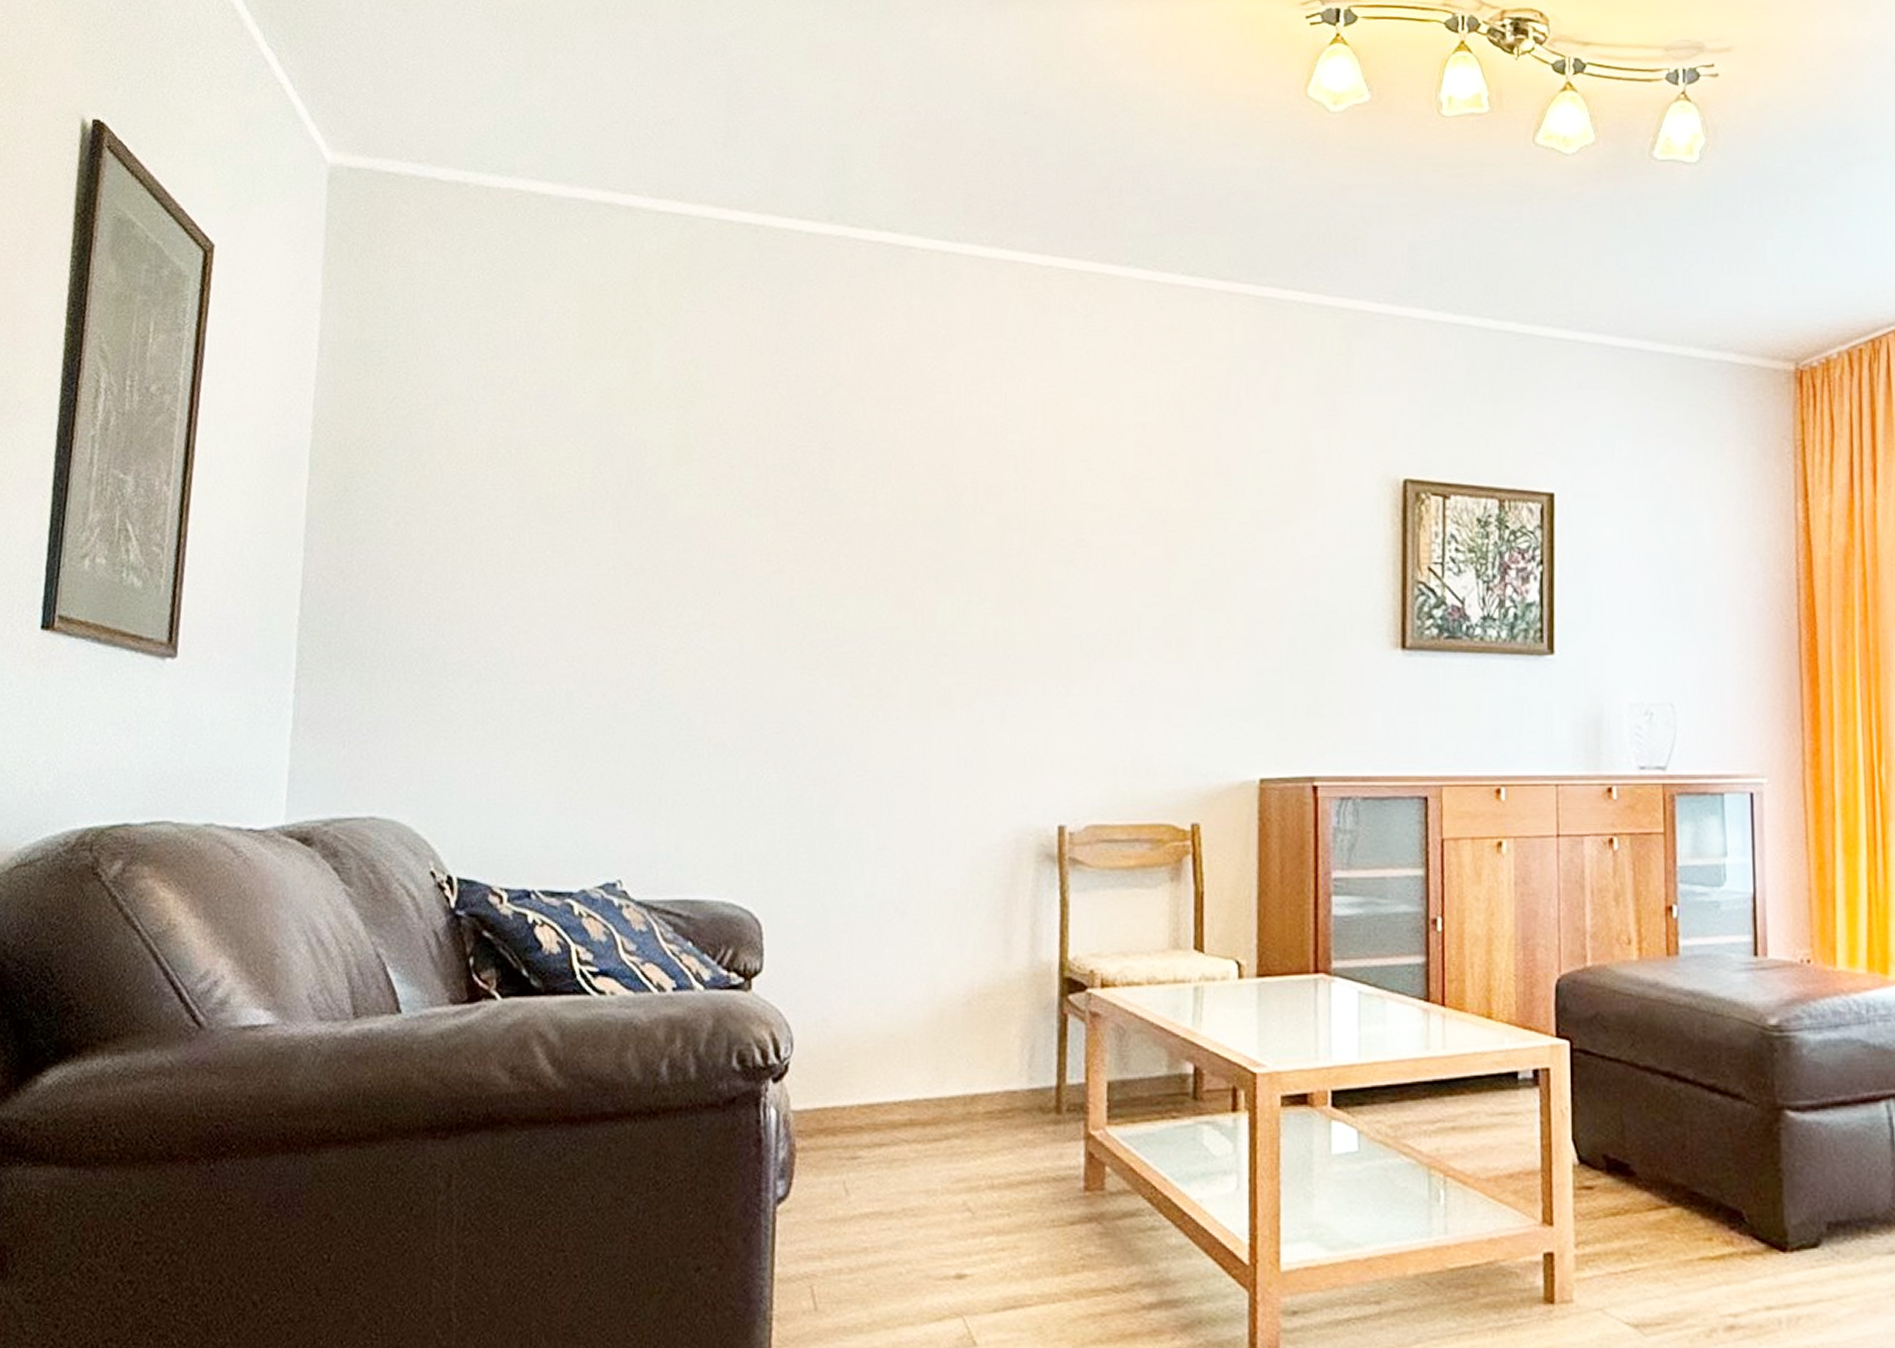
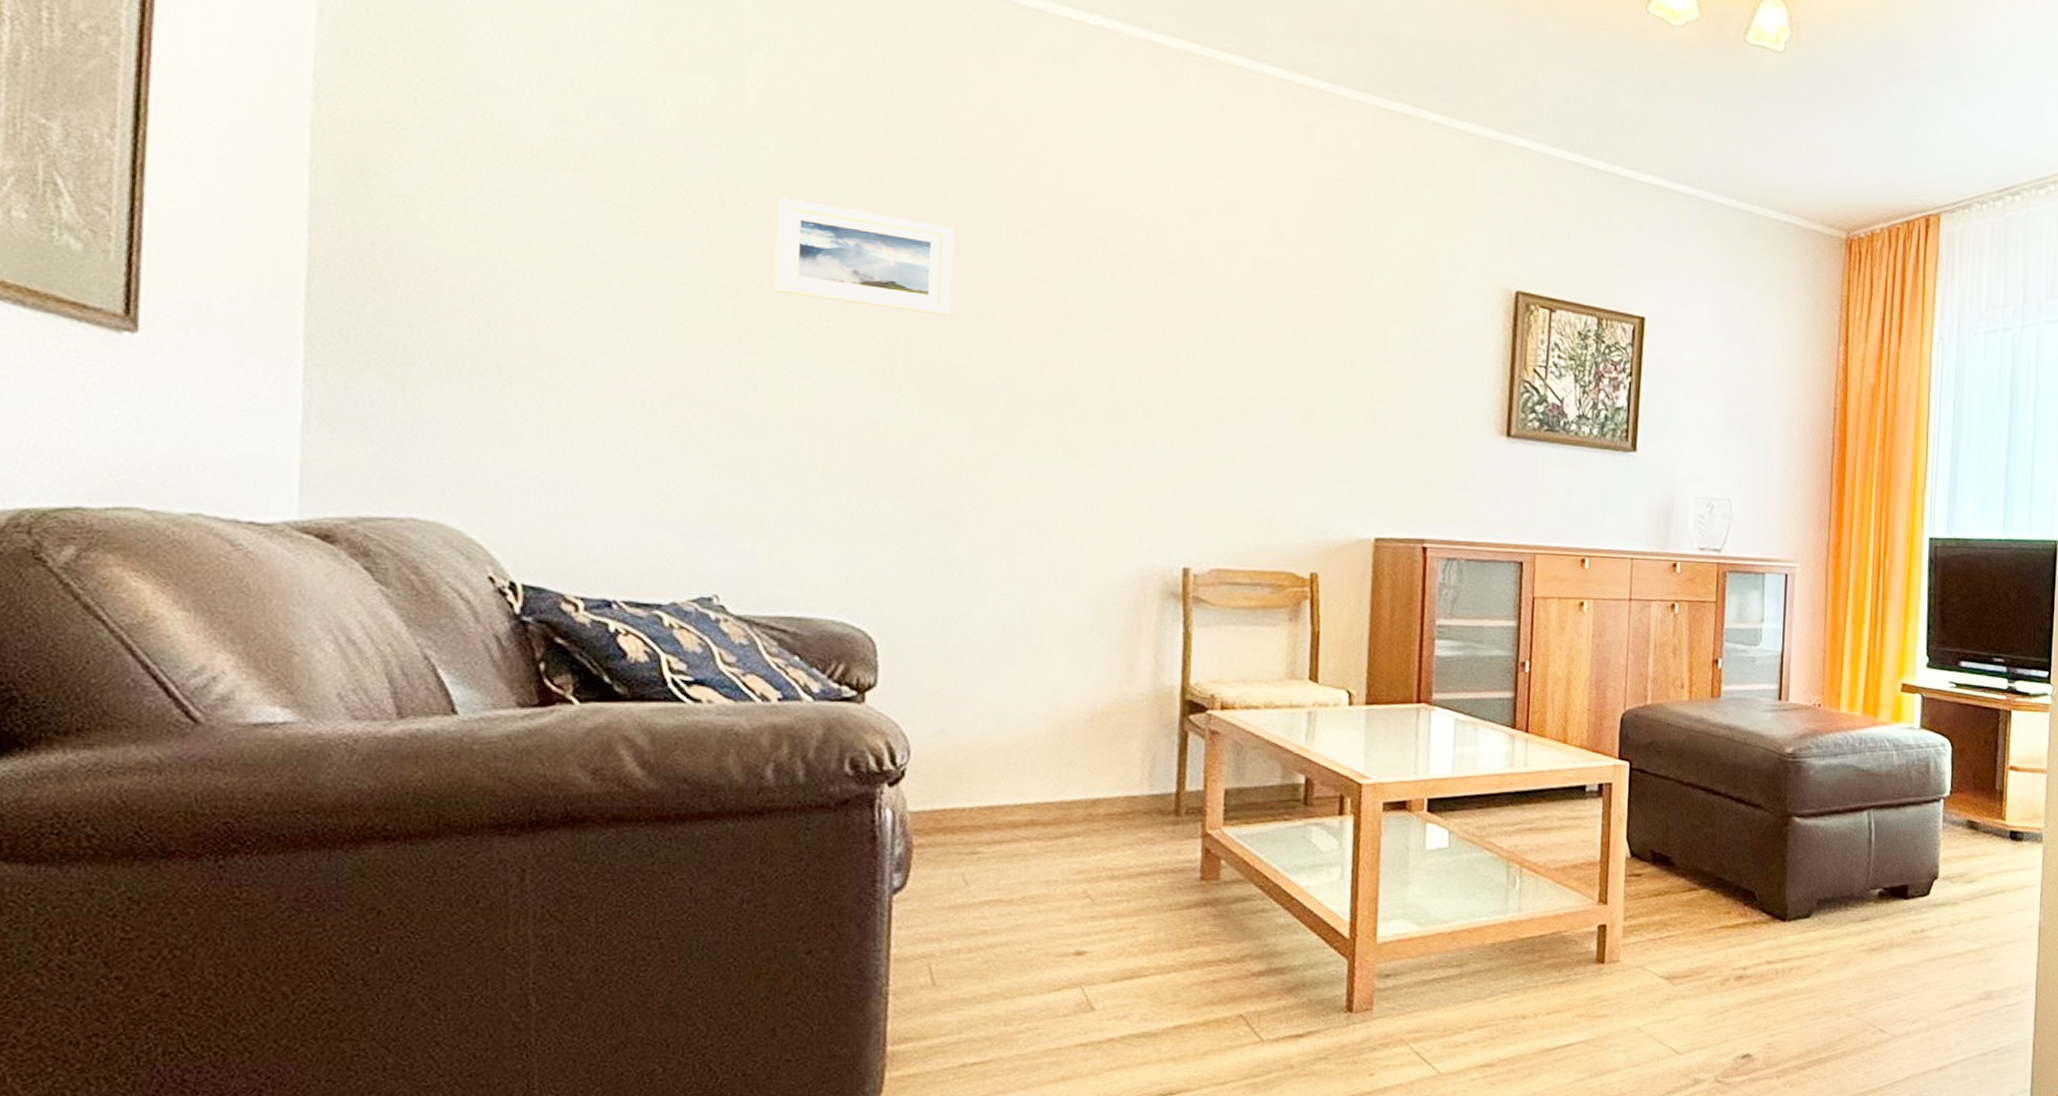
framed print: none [672,469,834,571] -> present [772,197,955,316]

